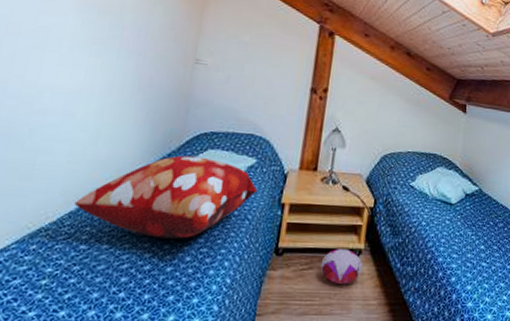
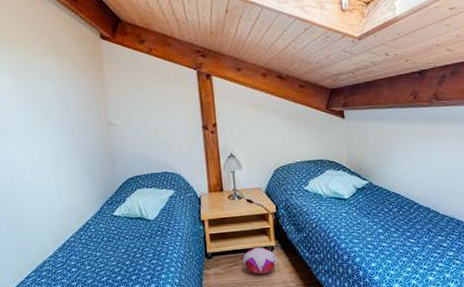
decorative pillow: present [74,155,258,239] -> none [59,195,181,258]

